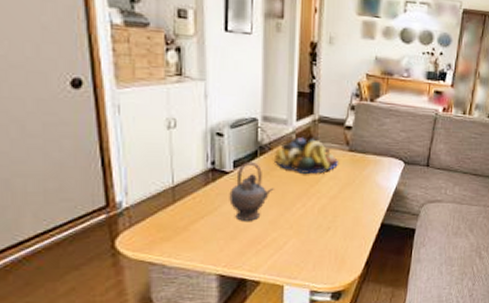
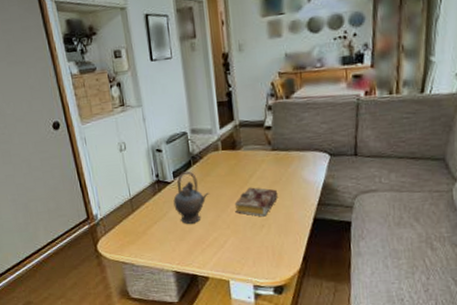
fruit bowl: present [275,137,338,174] -> none [205,143,263,177]
book: none [301,187,350,219] -> present [234,187,278,217]

